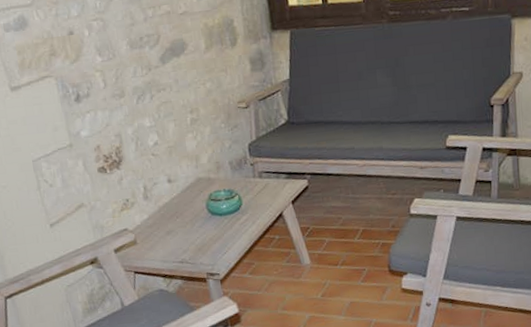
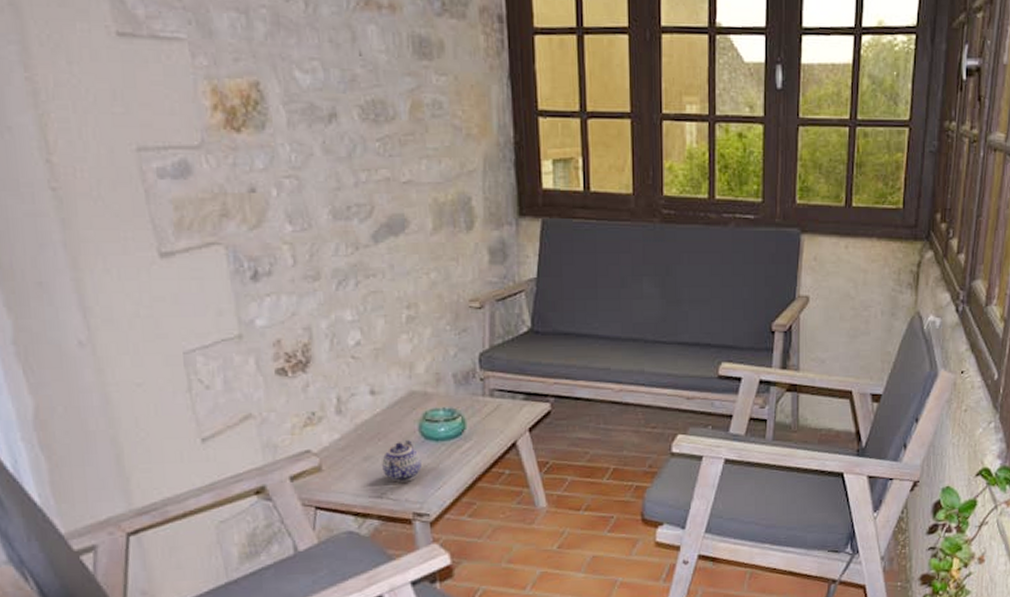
teapot: none [180,216,211,250] -> present [382,440,422,482]

